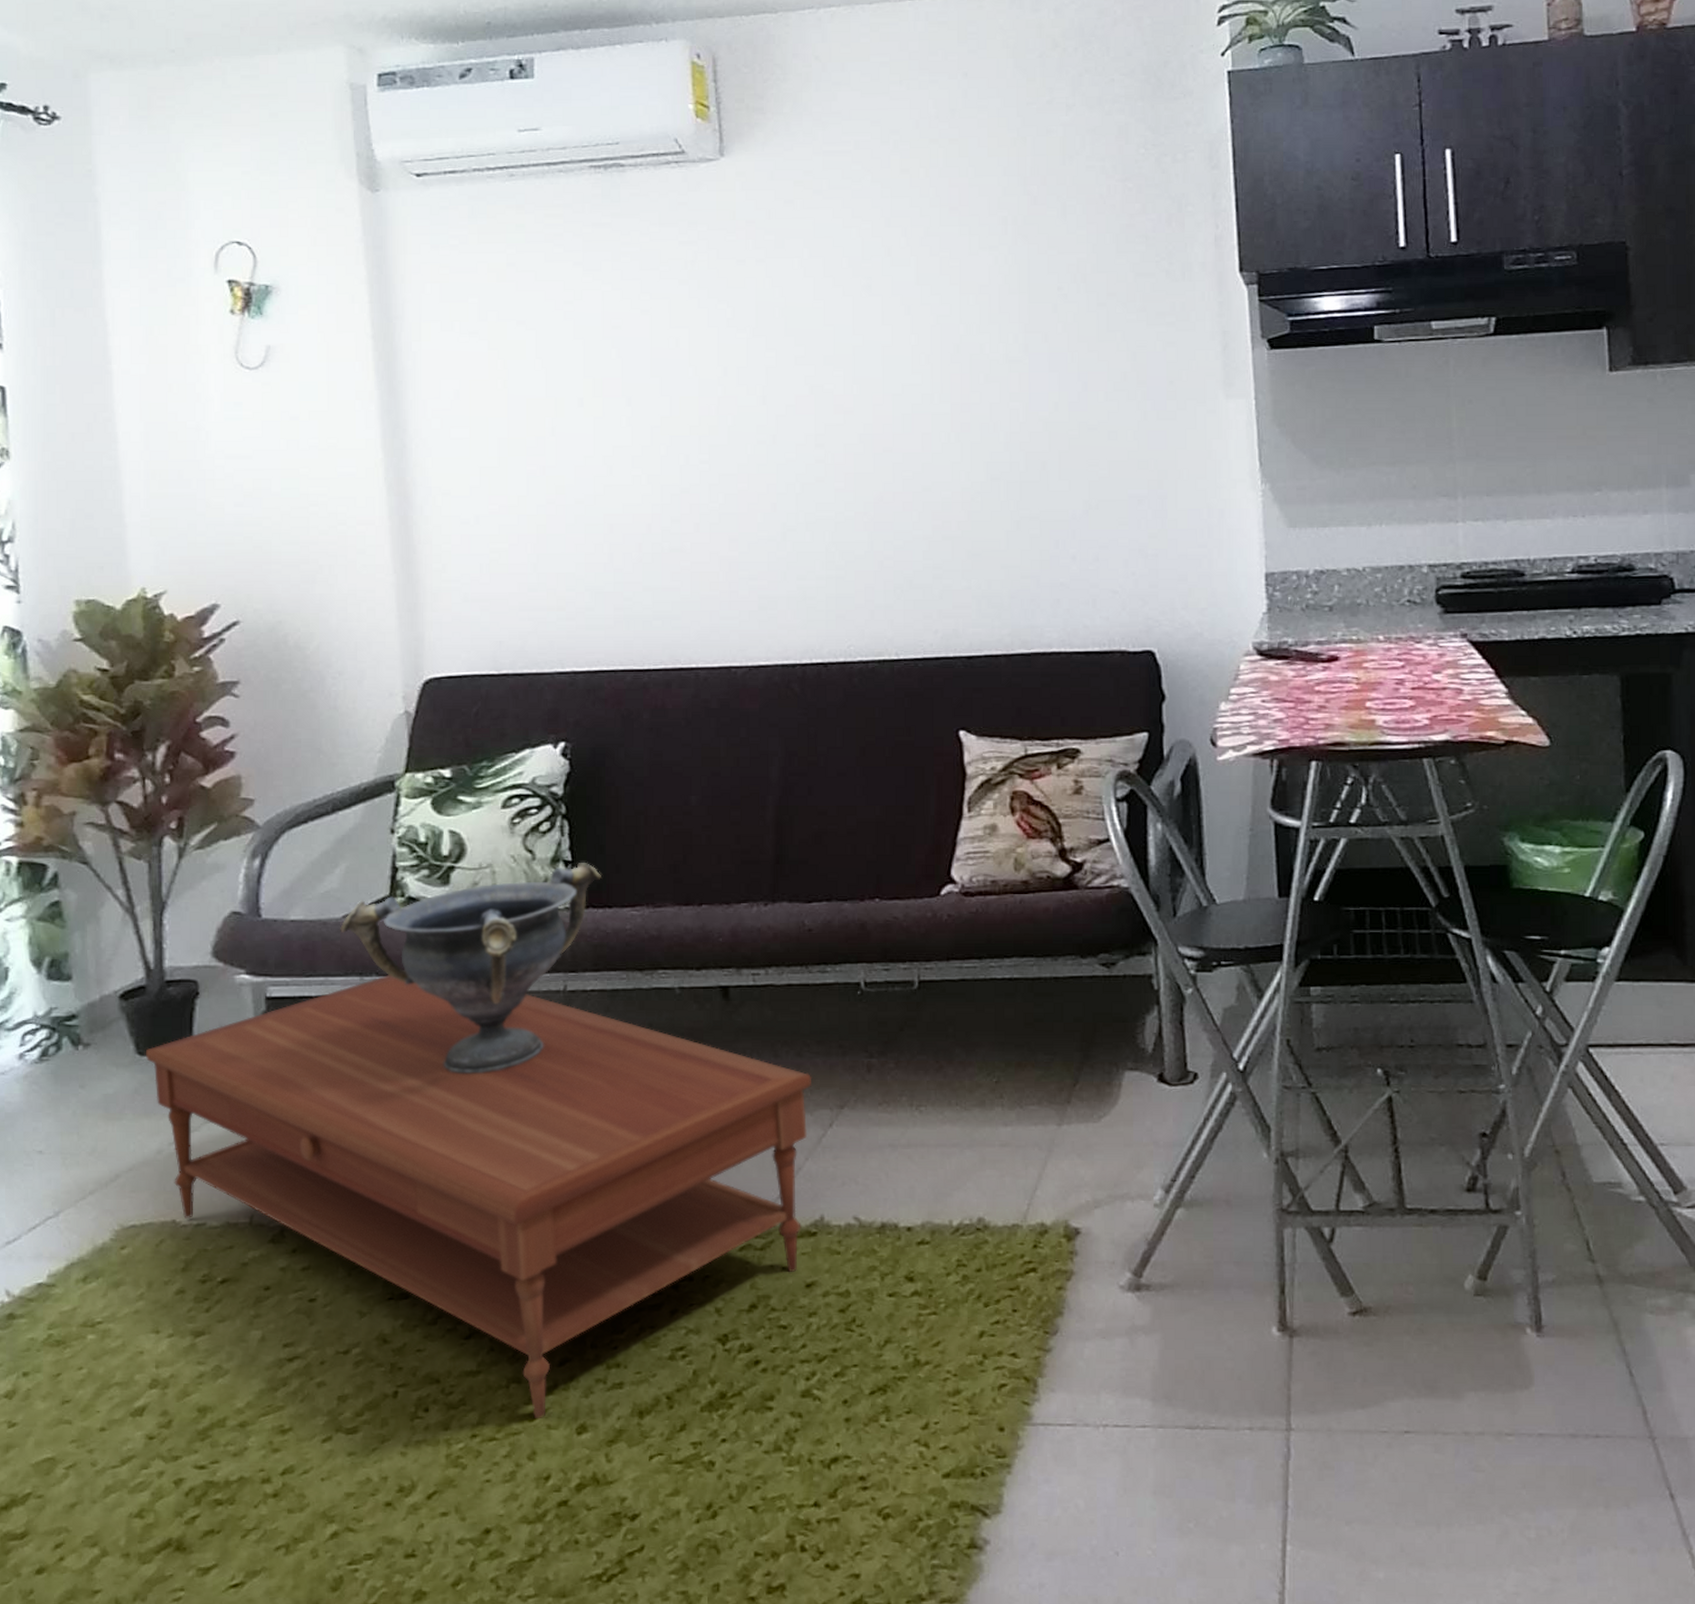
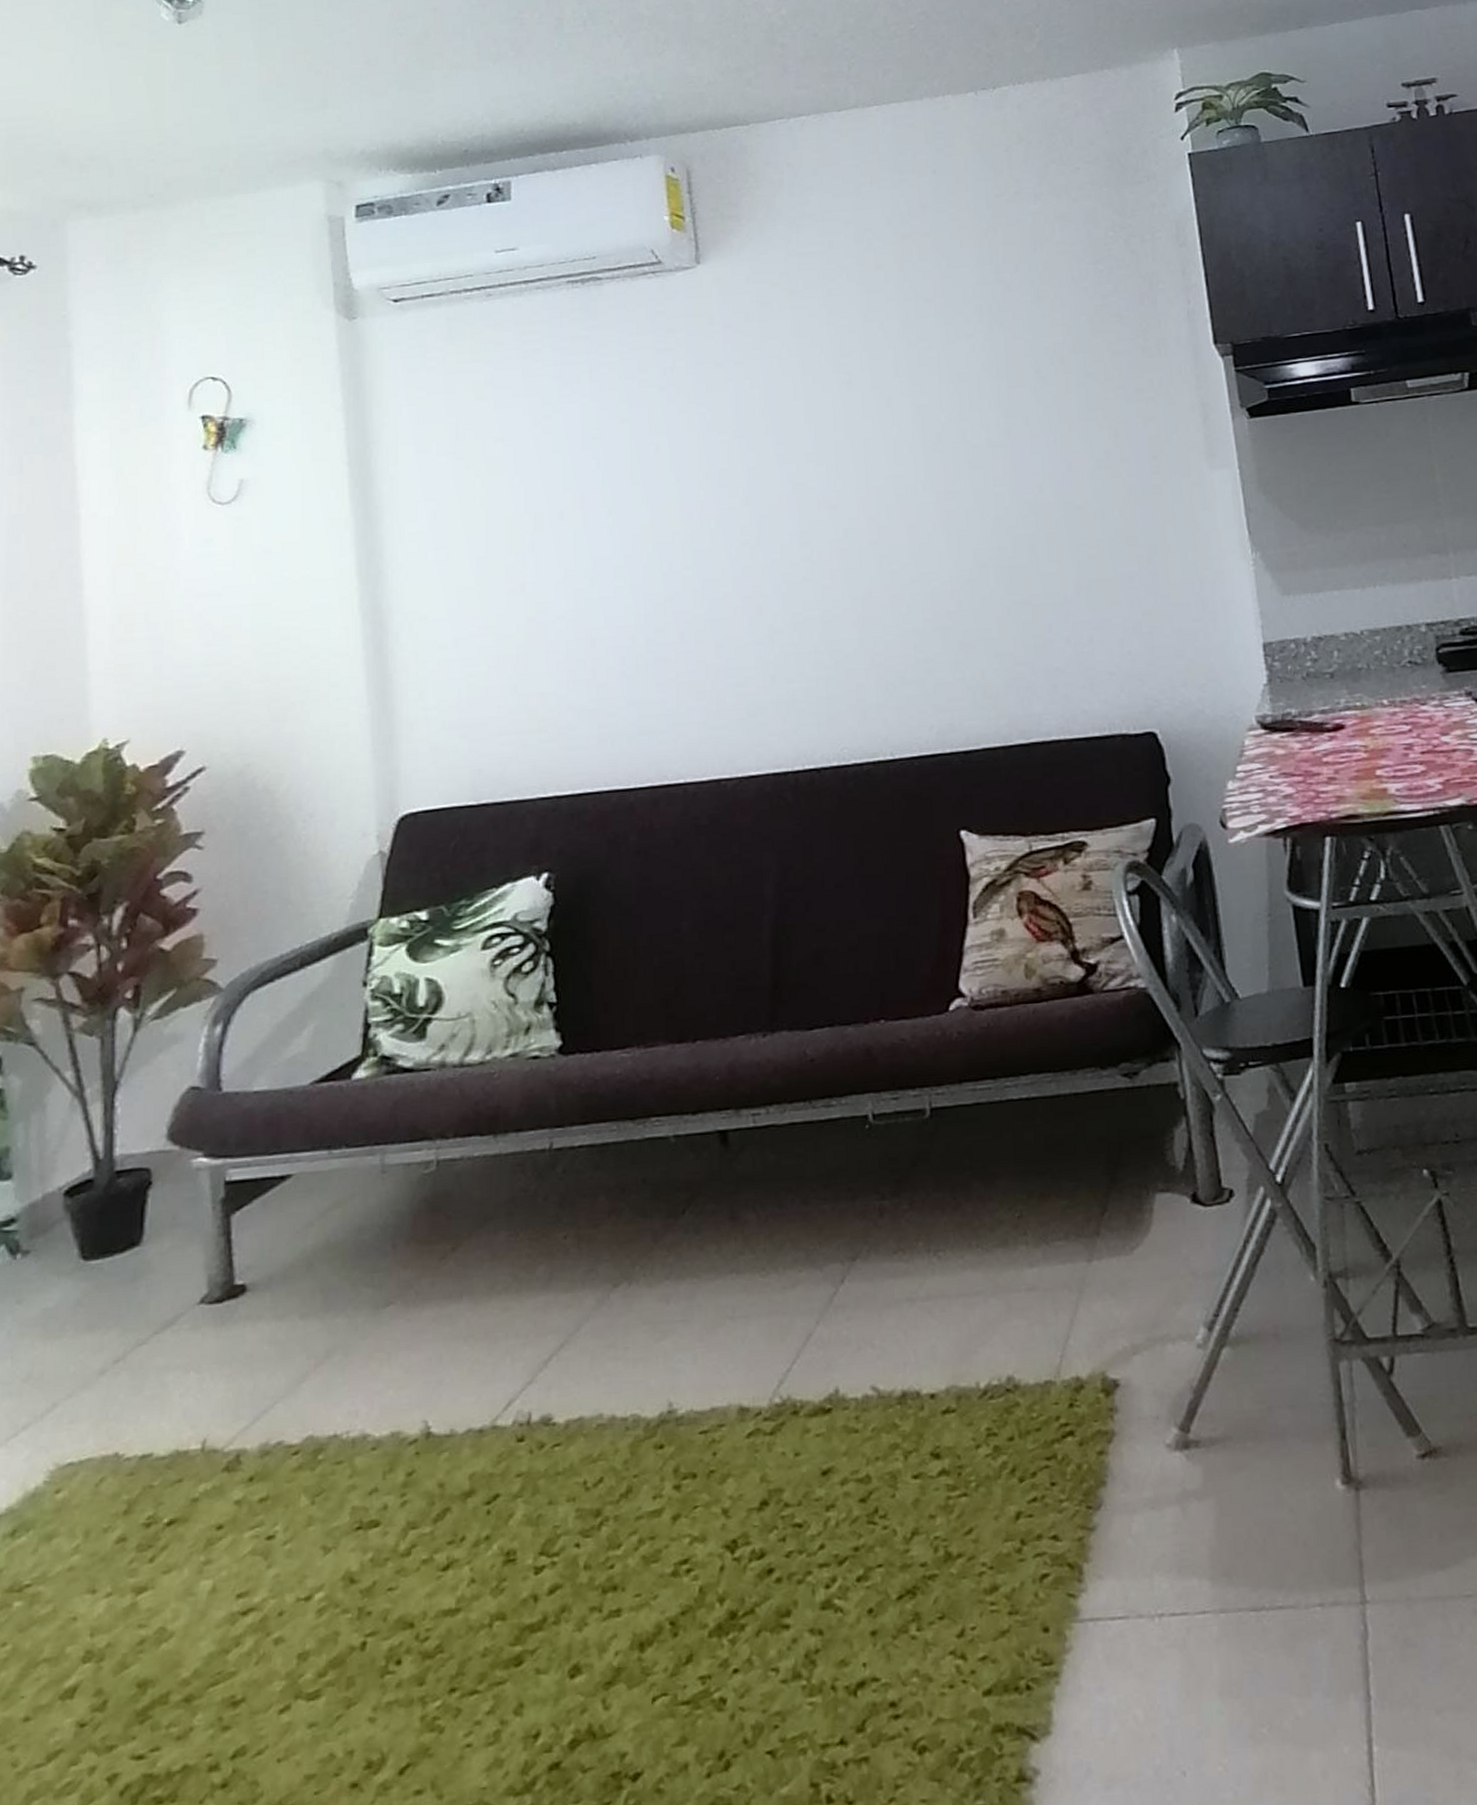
coffee table: present [145,970,812,1419] -> none [90,1139,821,1663]
decorative bowl: present [340,863,601,1074] -> none [307,1003,588,1254]

